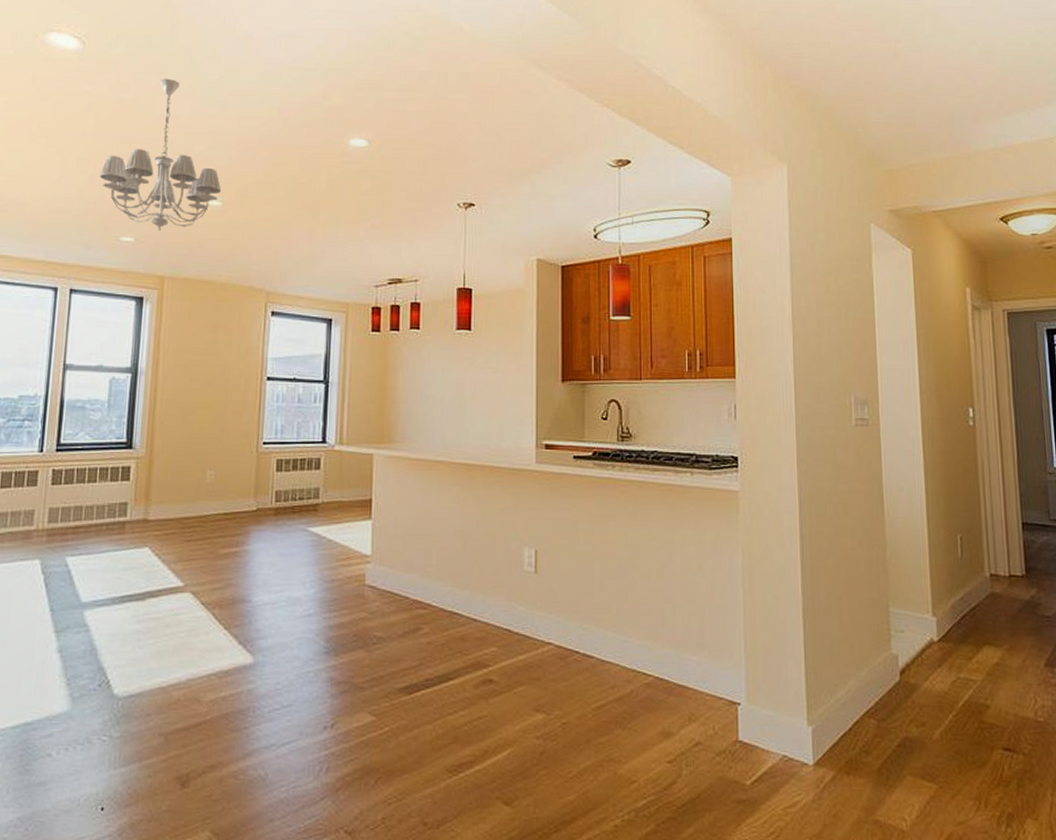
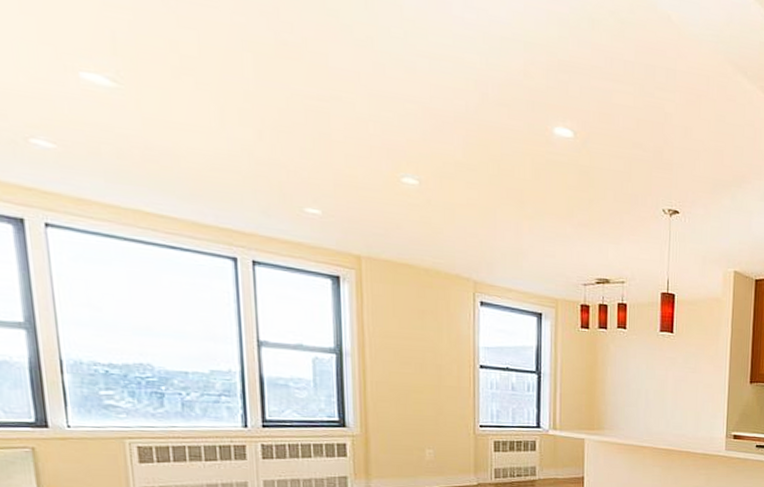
chandelier: present [99,78,222,232] -> none [269,22,417,207]

